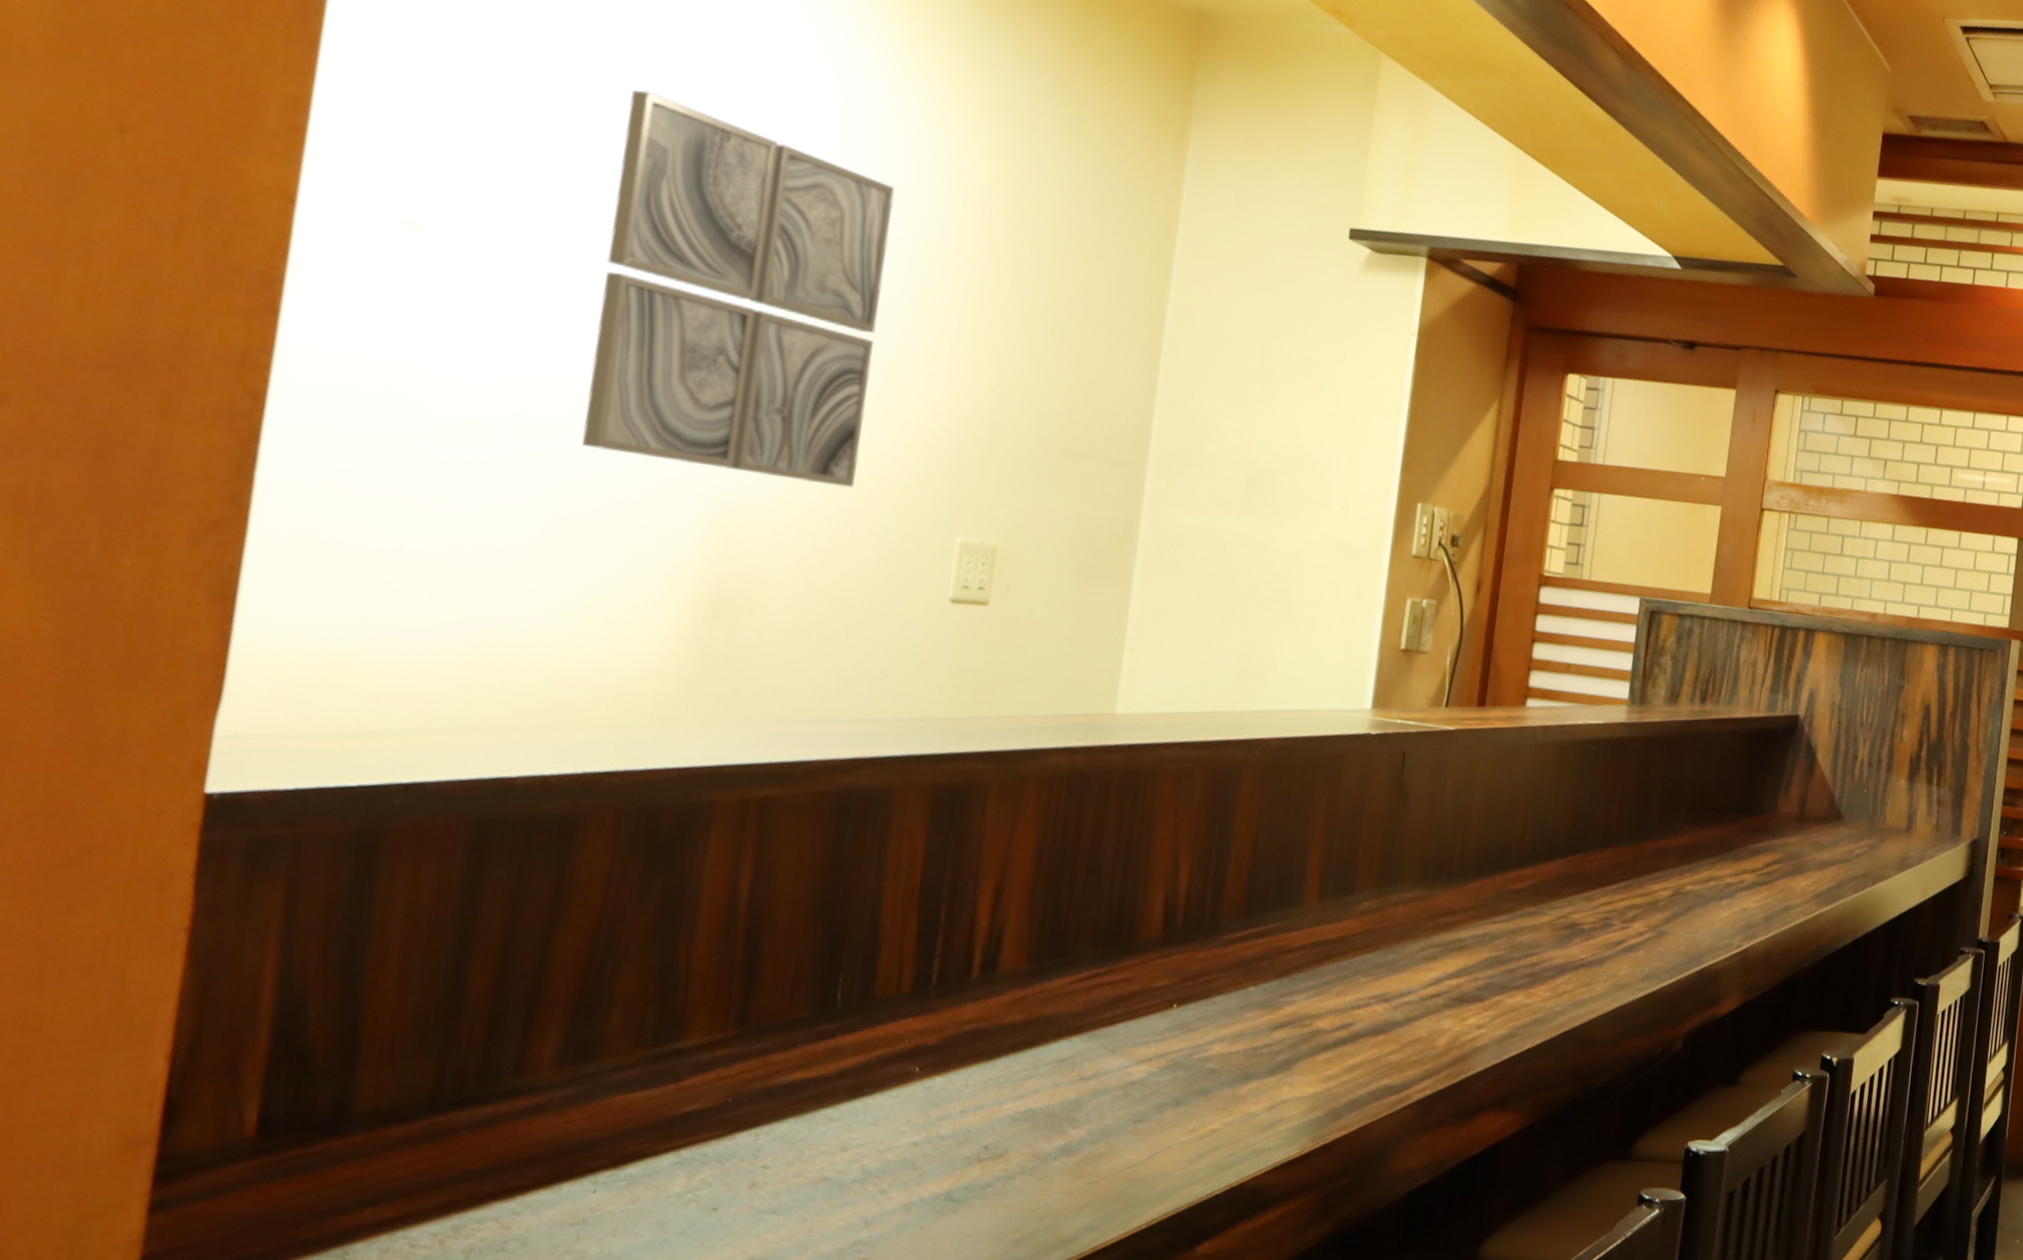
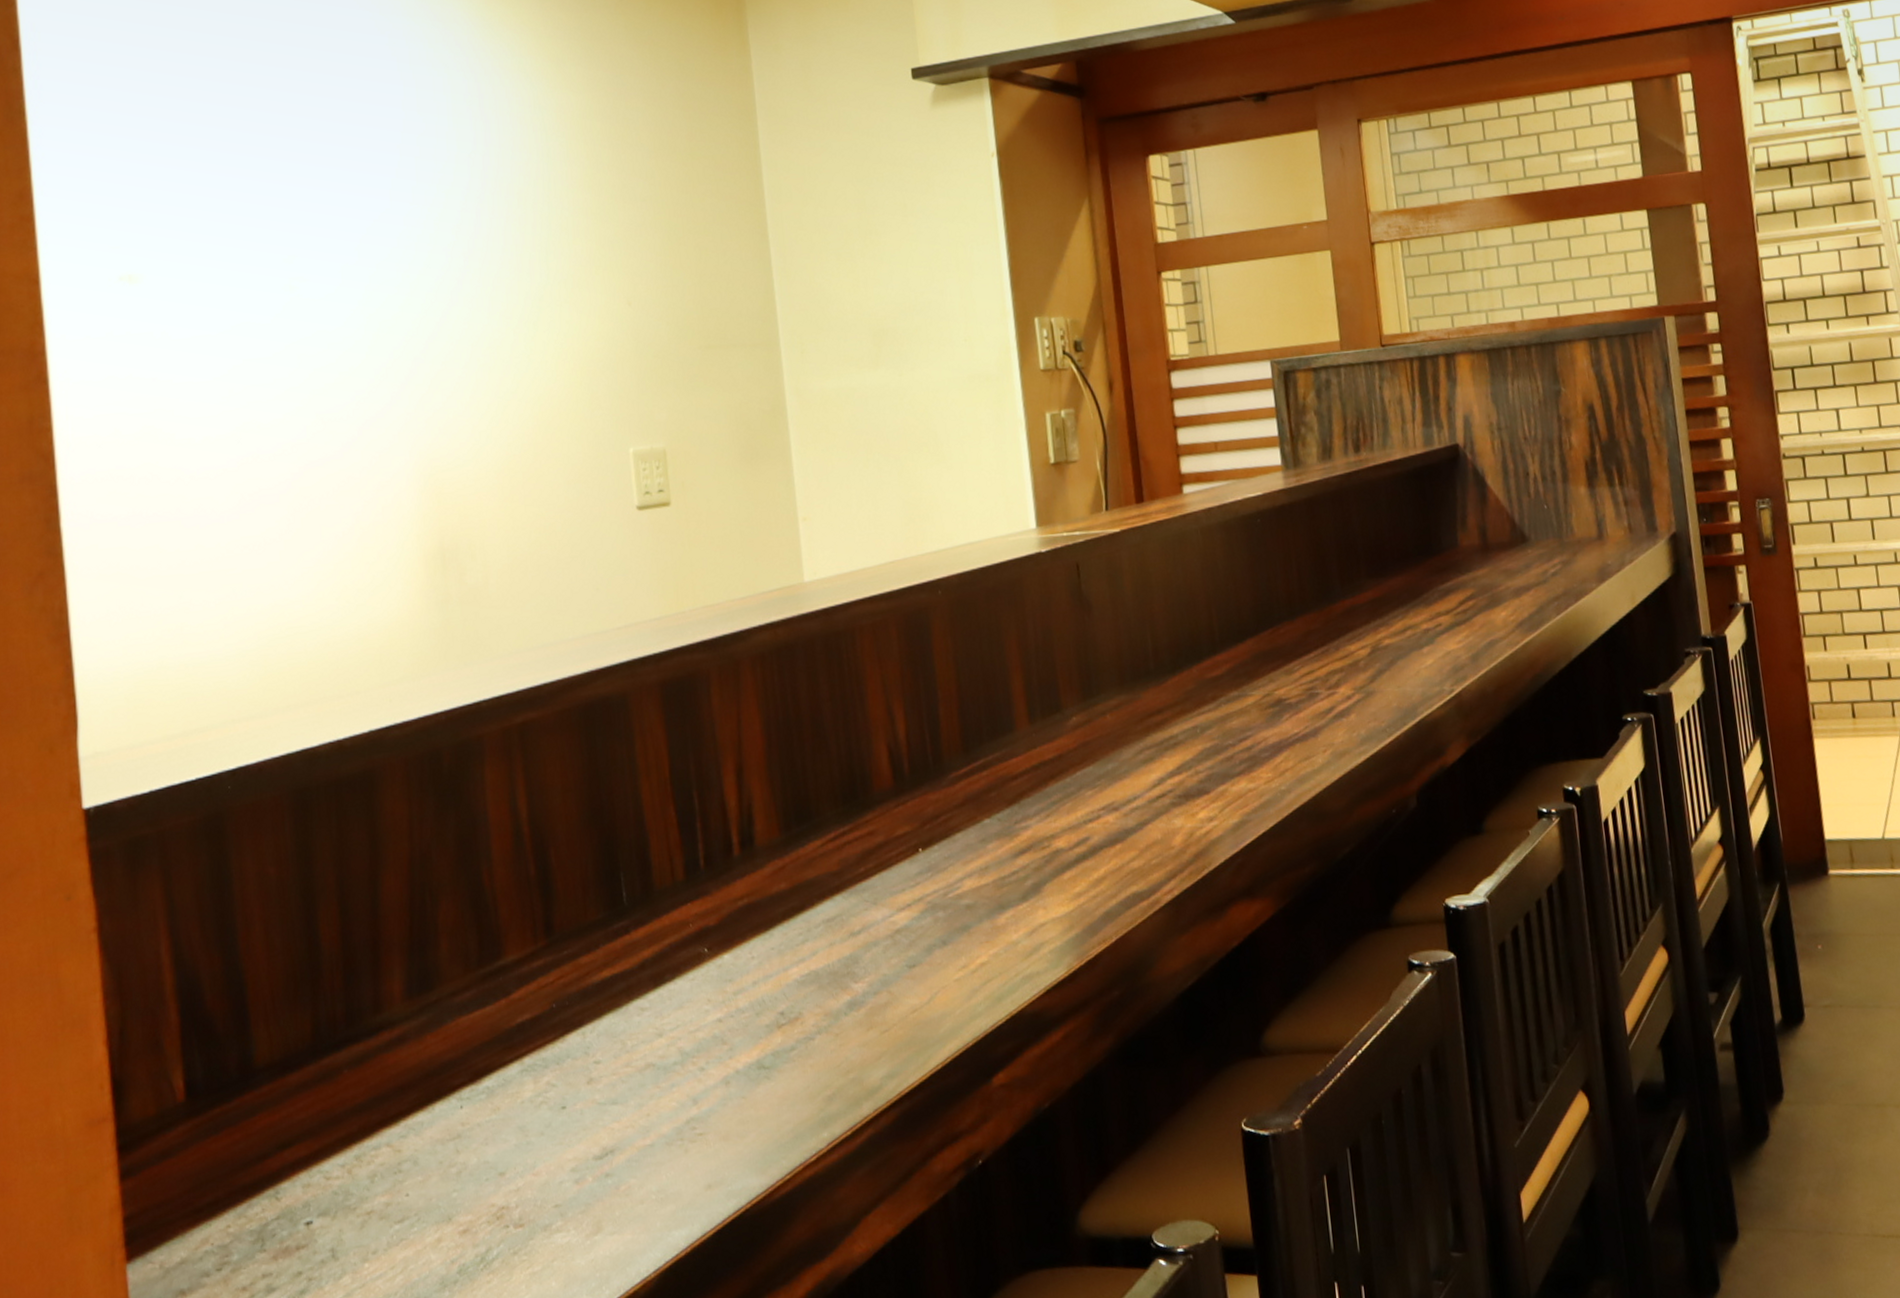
wall art: present [581,90,895,488] -> none [274,109,533,440]

